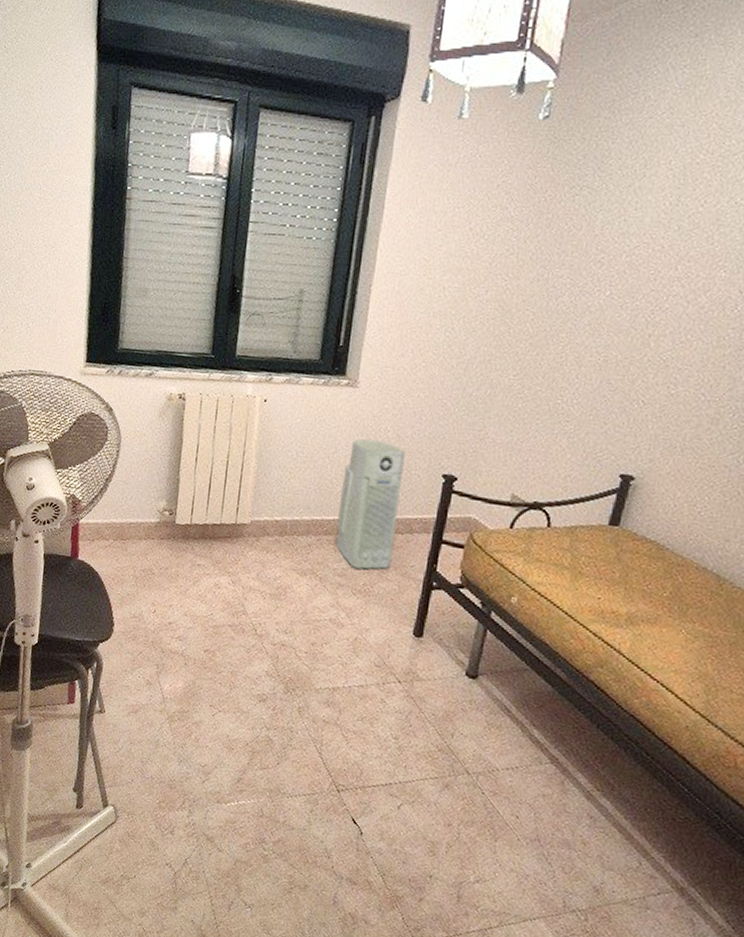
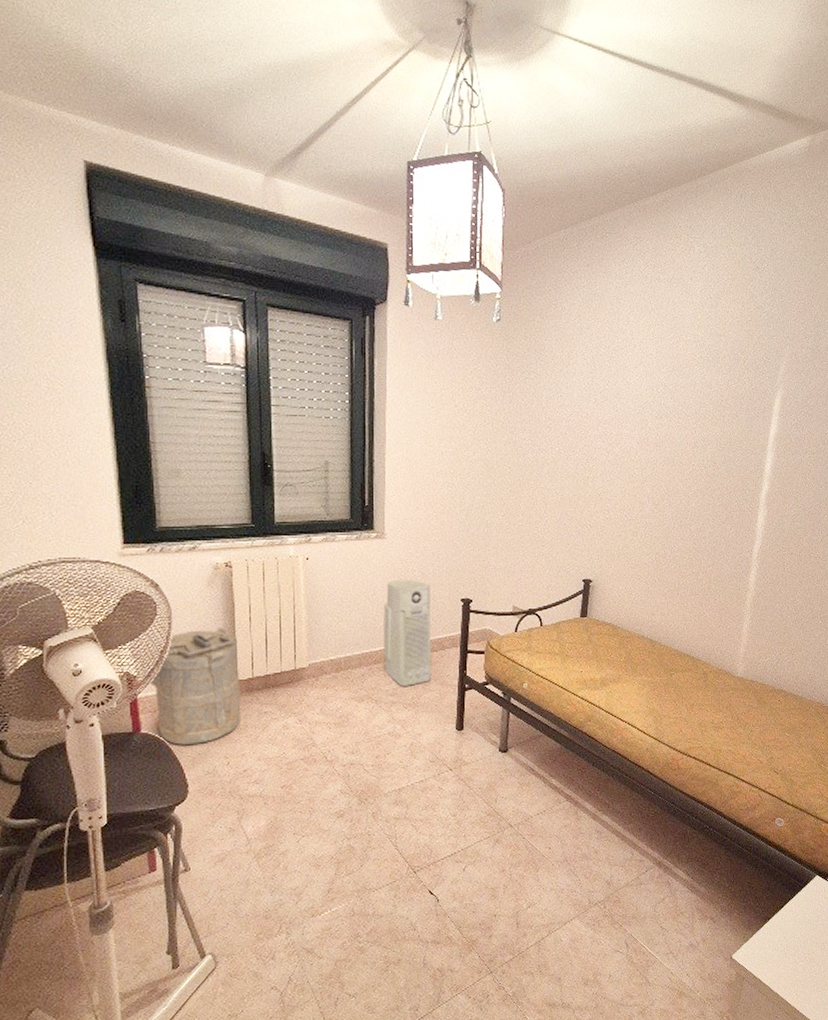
laundry hamper: none [91,462,180,584] -> present [149,628,241,745]

